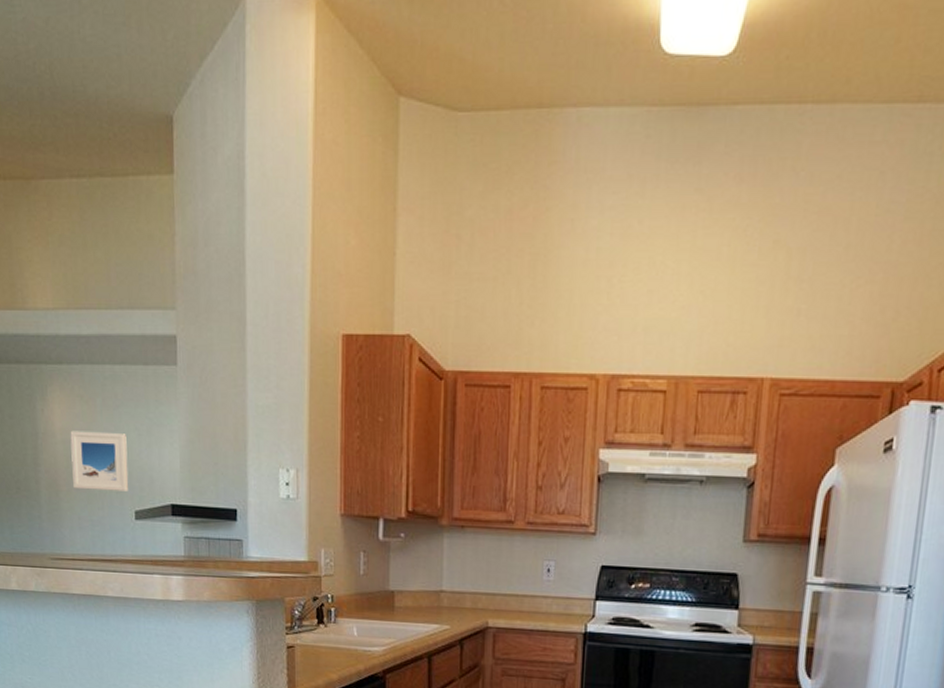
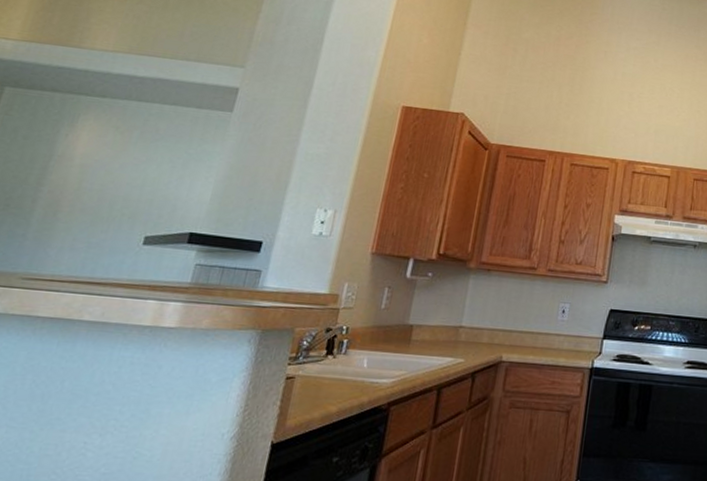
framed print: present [70,430,129,492] -> none [78,156,158,218]

